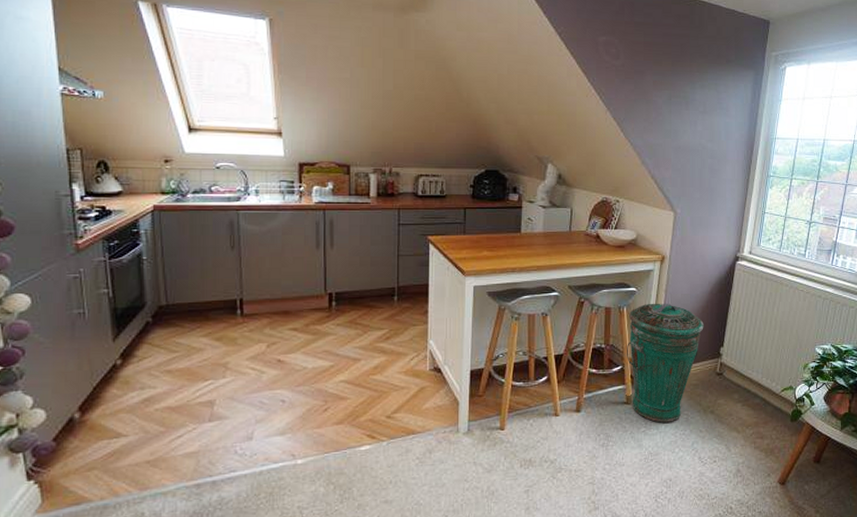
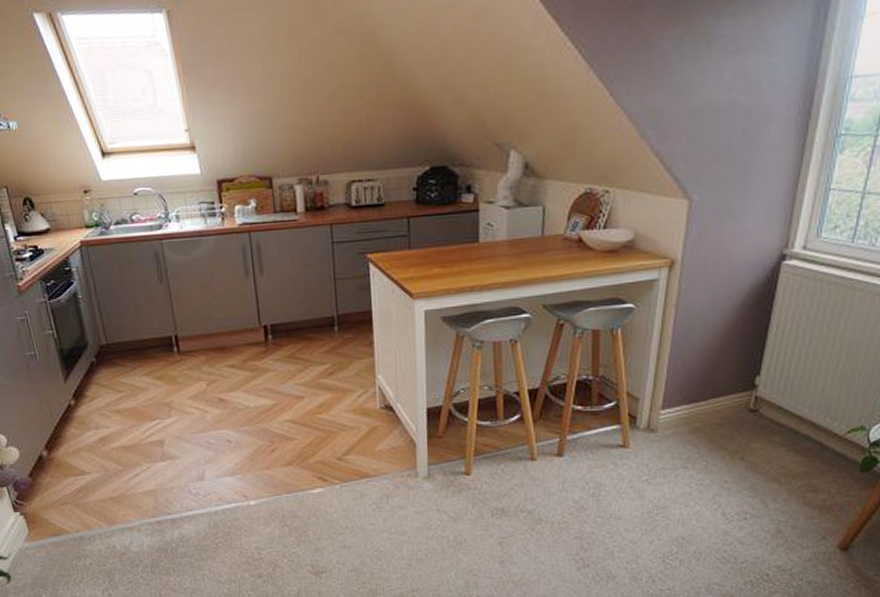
trash can: present [627,303,704,423] -> none [622,321,732,470]

